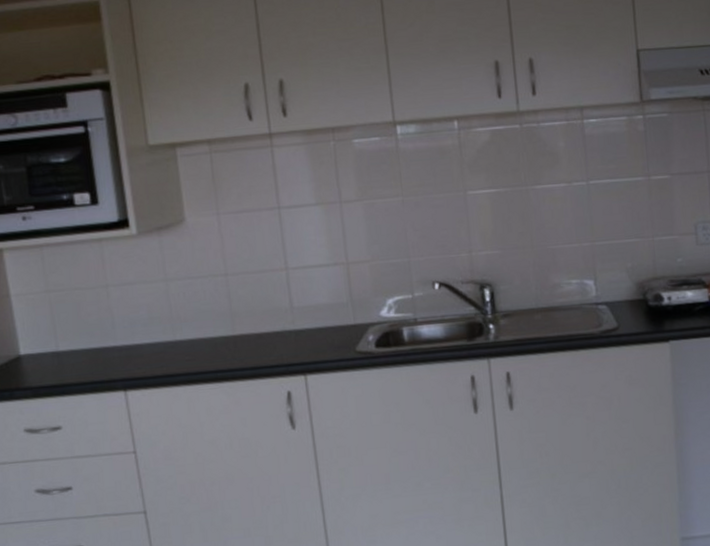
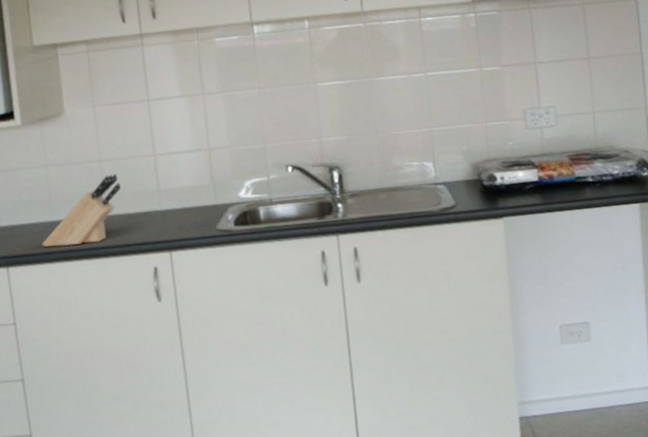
knife block: none [163,289,250,370] -> present [42,174,121,248]

